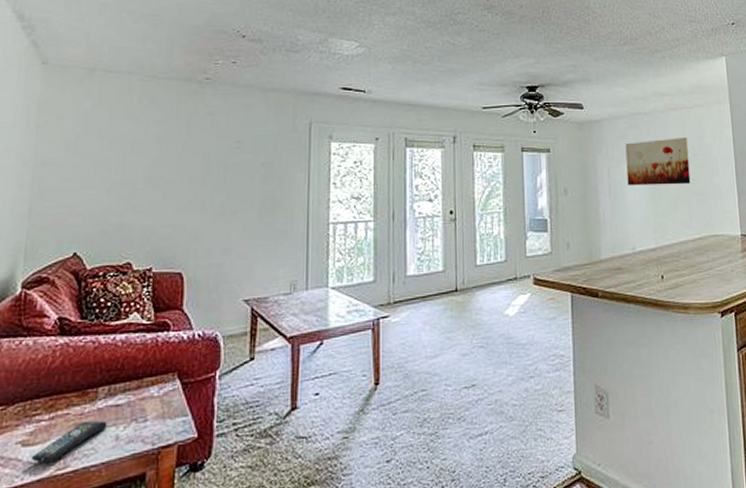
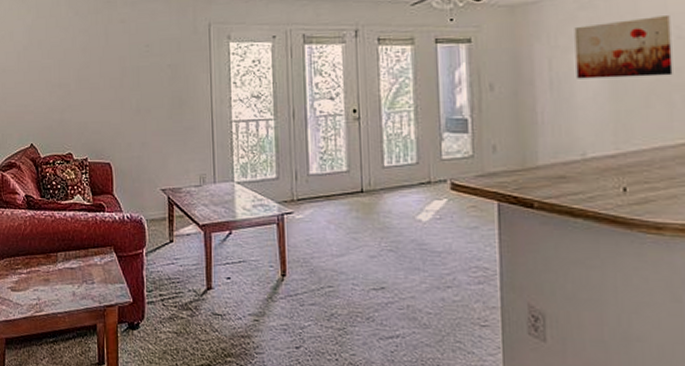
remote control: present [31,420,108,463] -> none [18,277,66,306]

